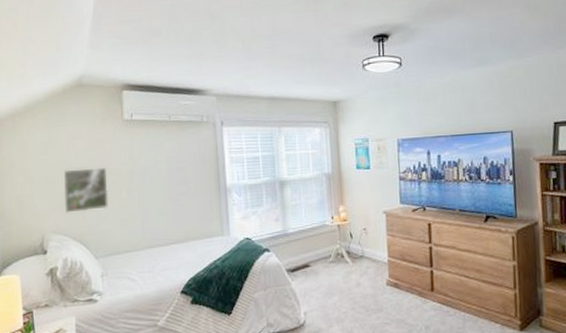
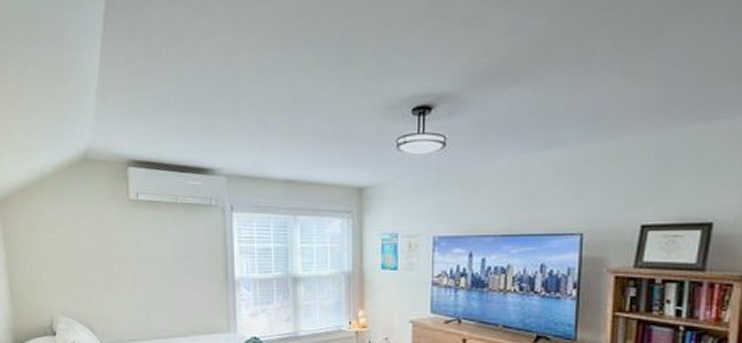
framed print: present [63,167,109,214] -> none [70,250,115,297]

